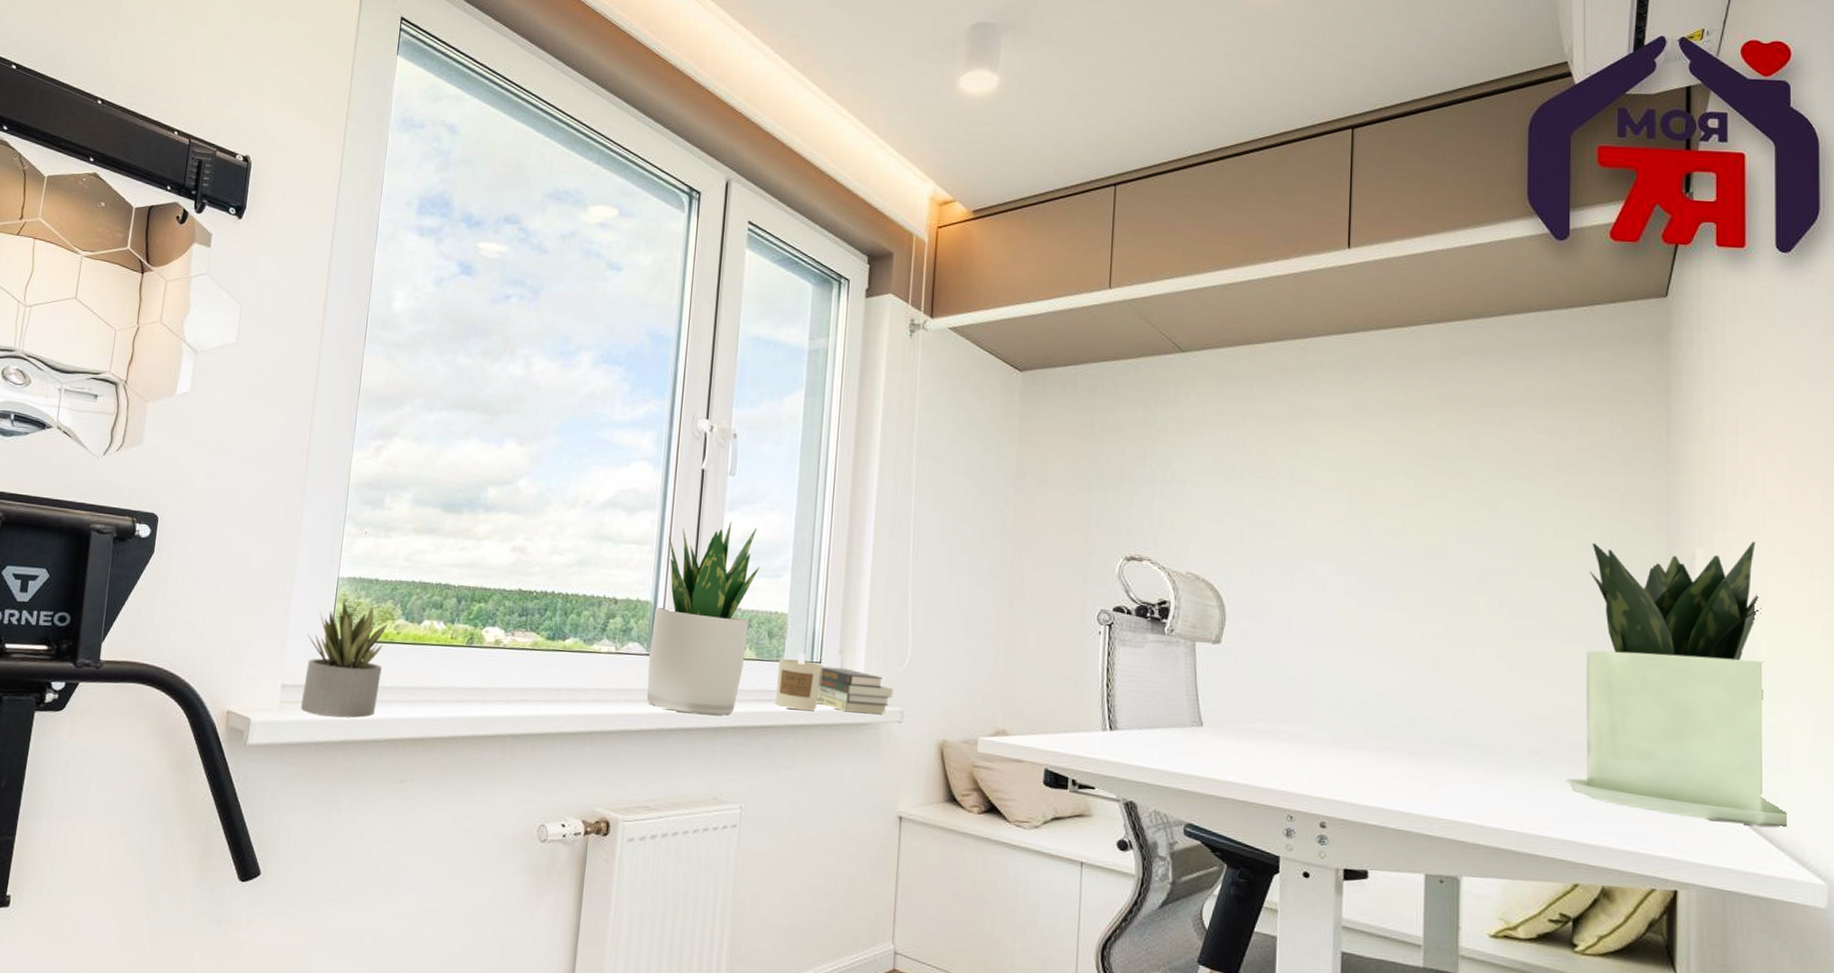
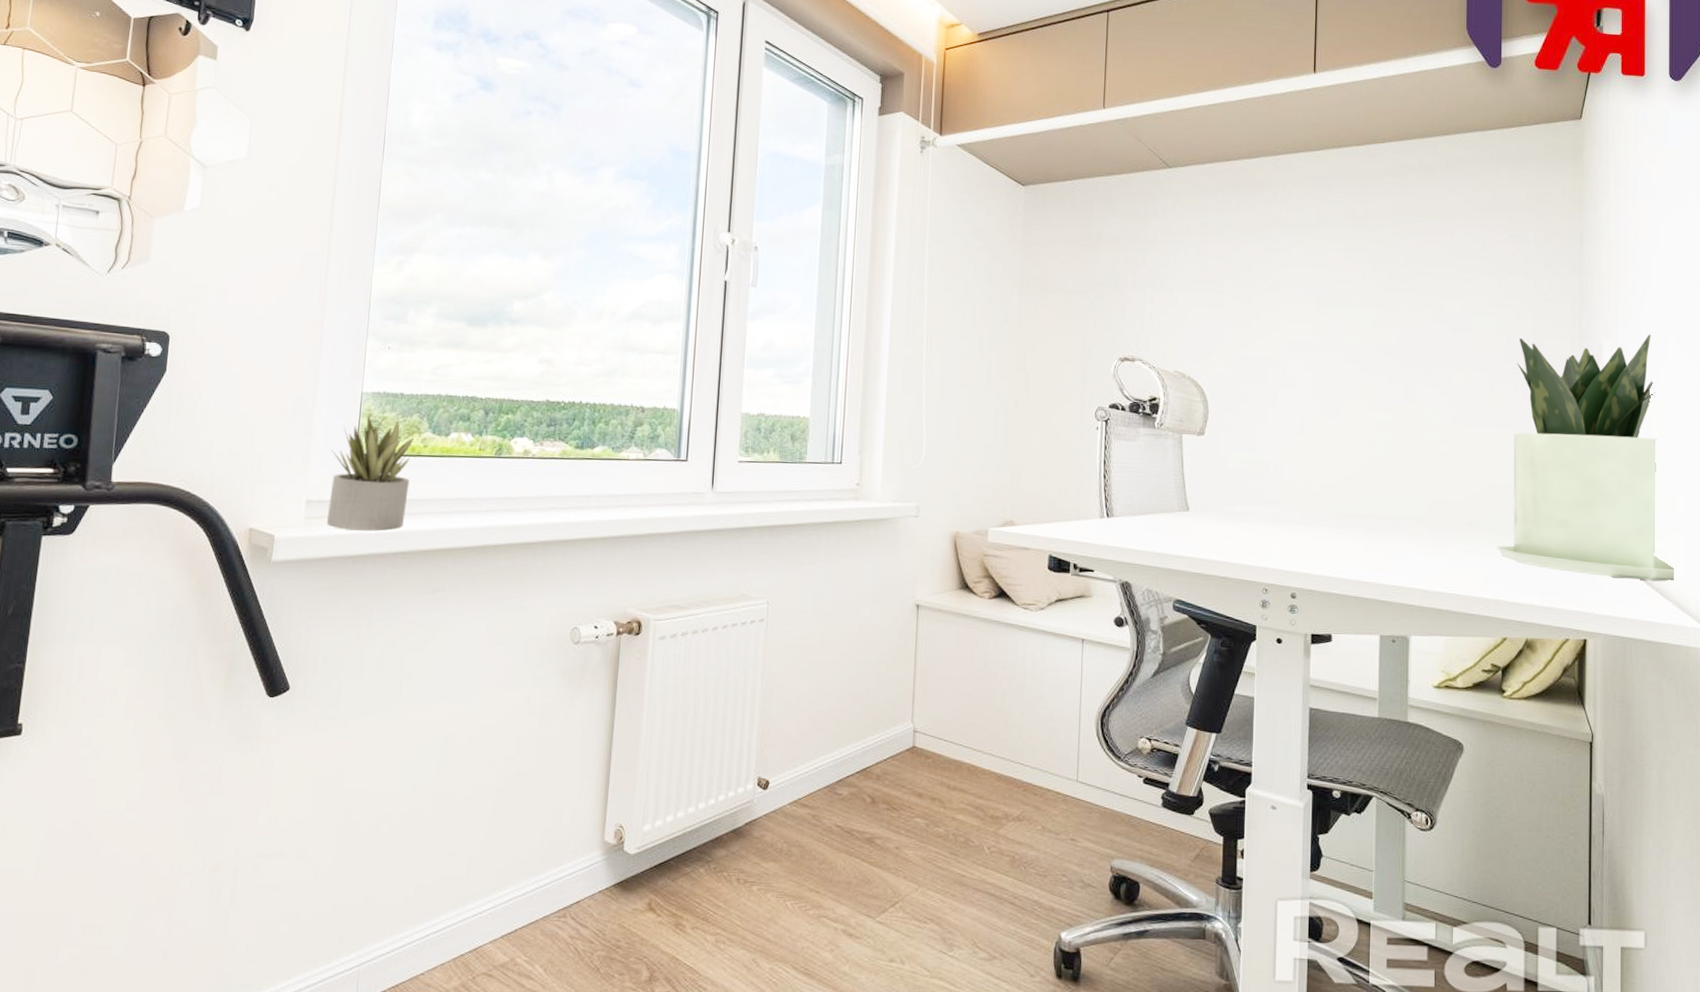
planter: present [646,521,760,716] -> none [674,330,782,517]
candle: present [775,653,823,712] -> none [798,454,844,509]
books: present [817,666,893,714] -> none [838,466,910,510]

